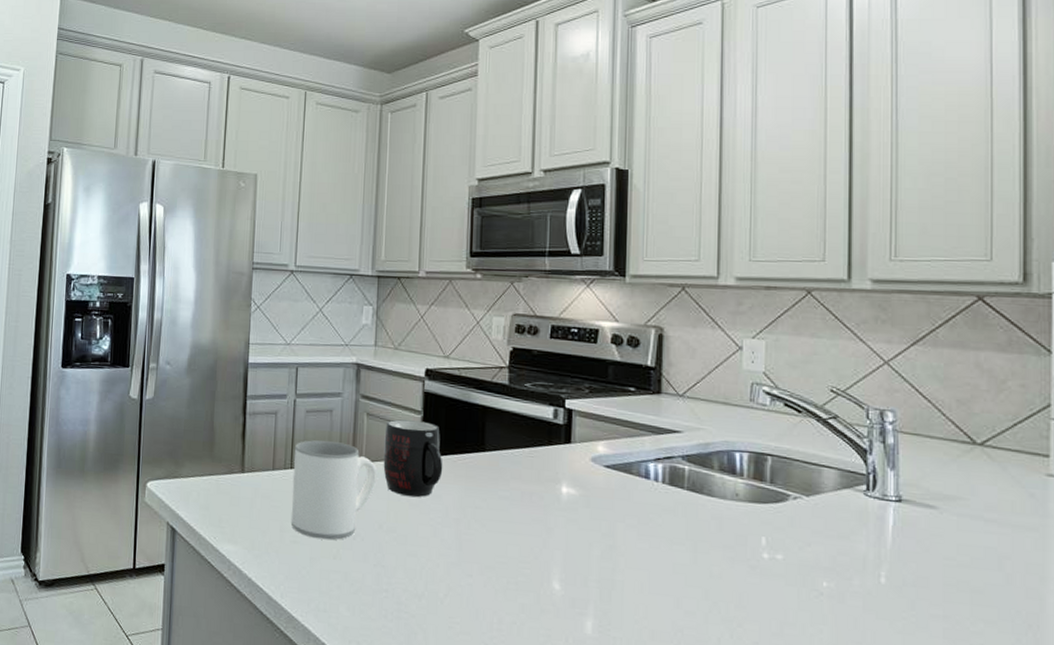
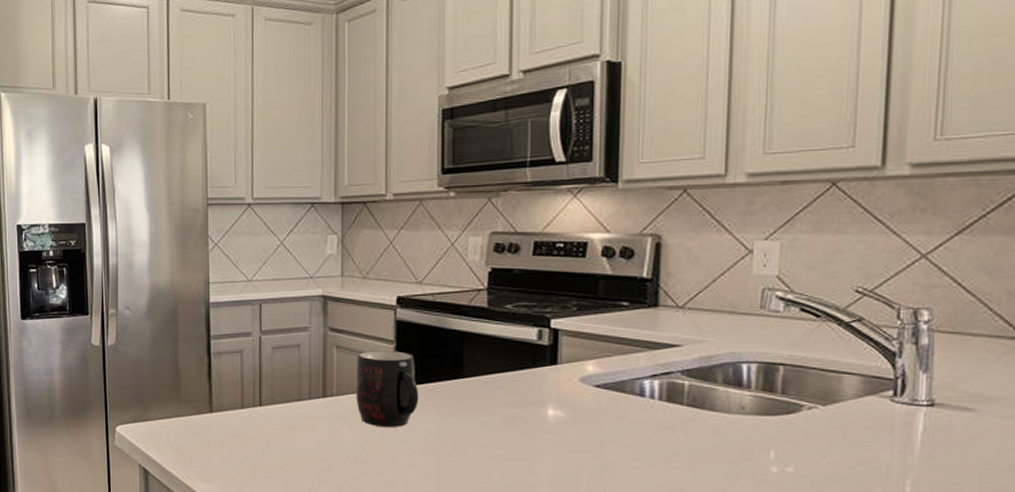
mug: present [290,440,378,540] -> none [263,376,350,474]

